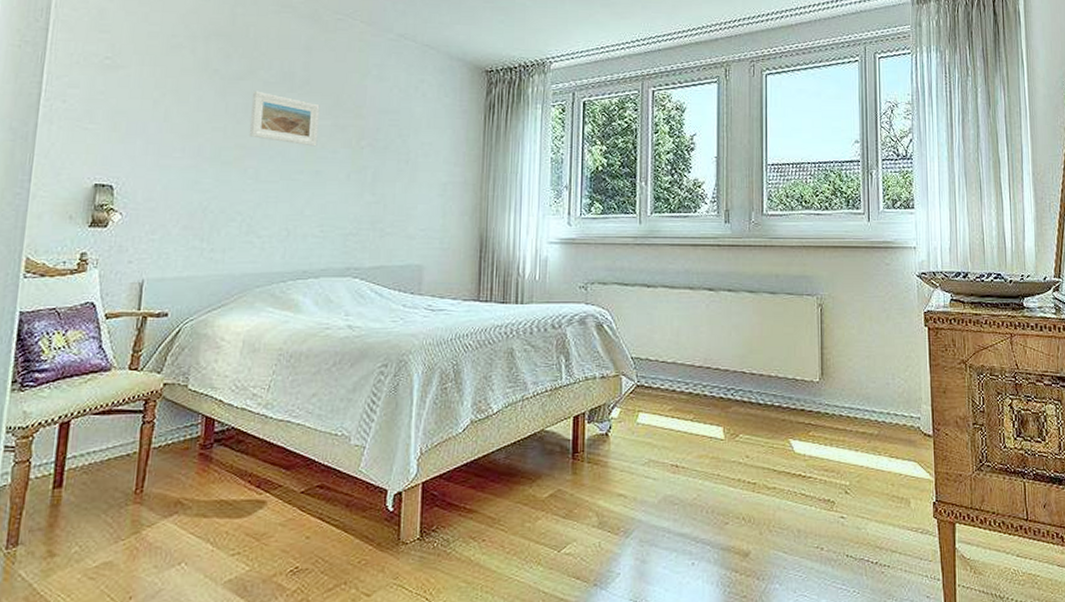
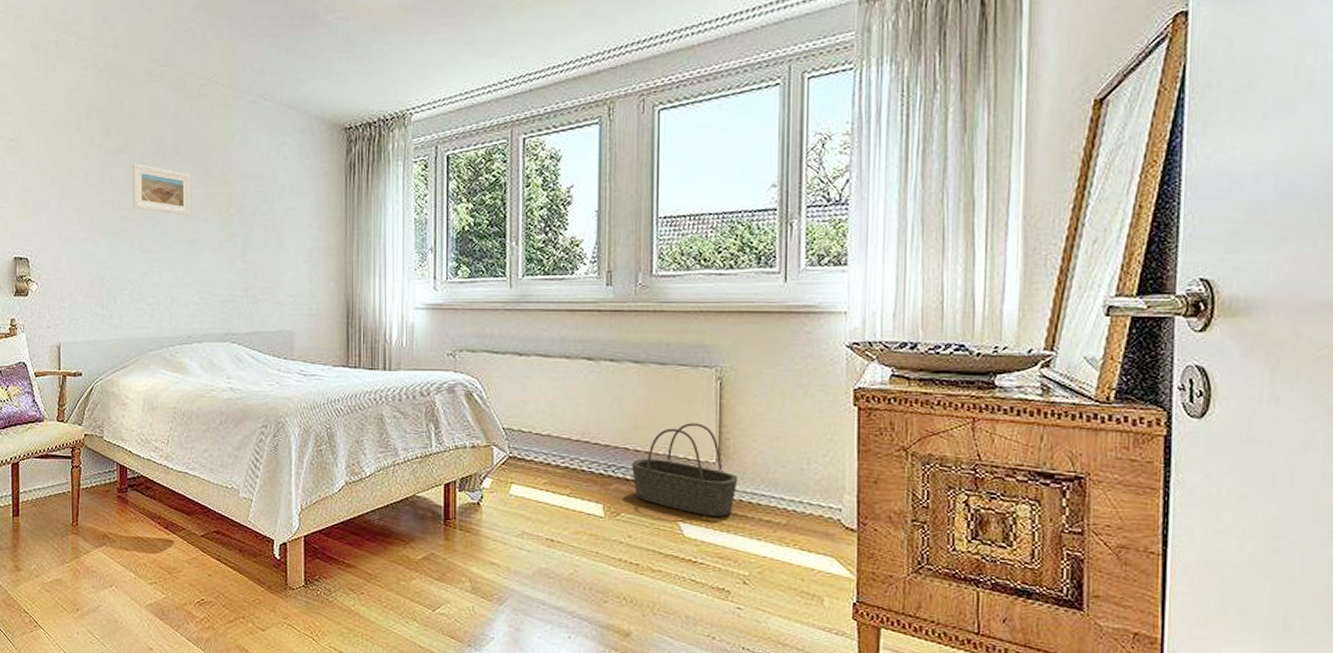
basket: none [747,346,838,433] -> present [631,423,738,518]

